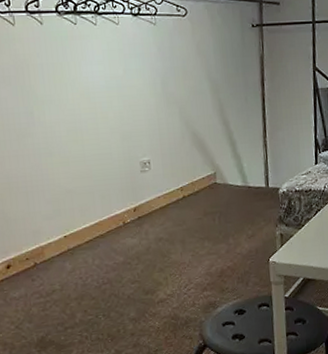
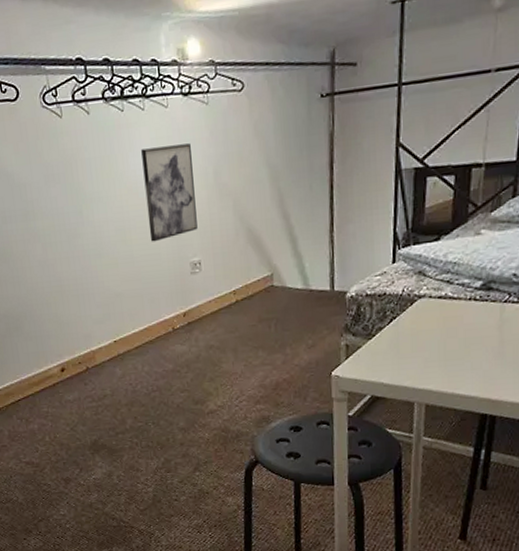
wall art: none [93,57,147,143] -> present [141,143,198,242]

